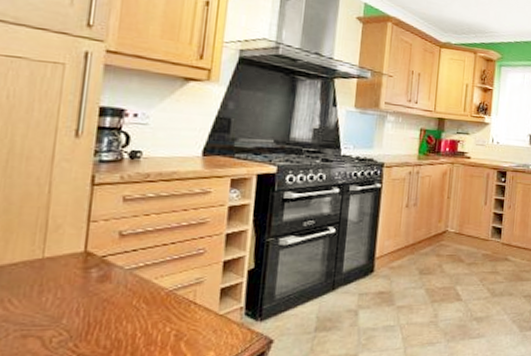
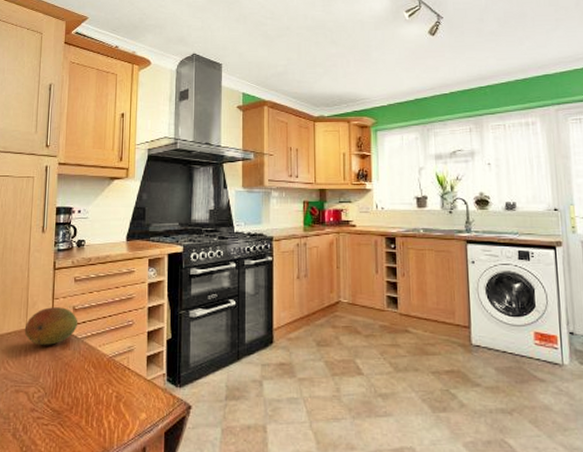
fruit: none [39,232,126,278] -> present [24,307,78,345]

